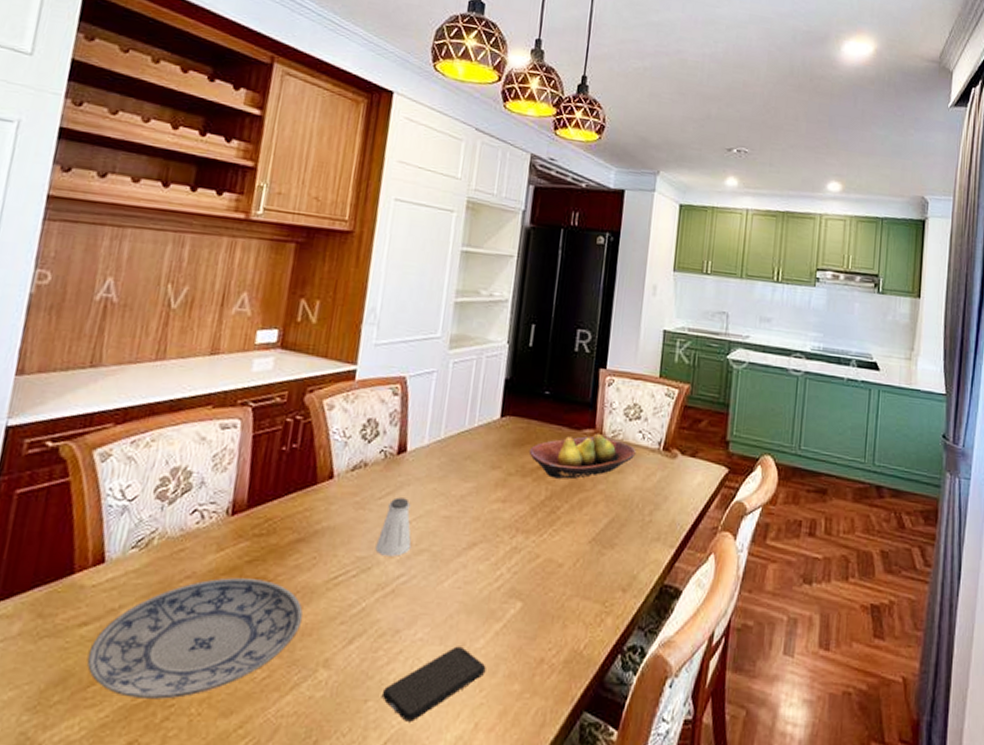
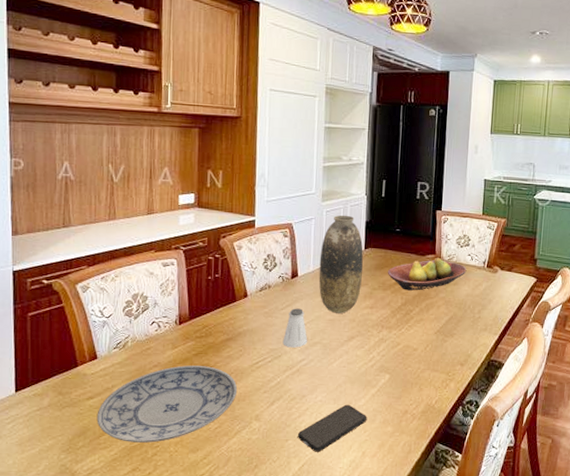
vase: none [433,368,499,508] -> present [318,215,363,313]

